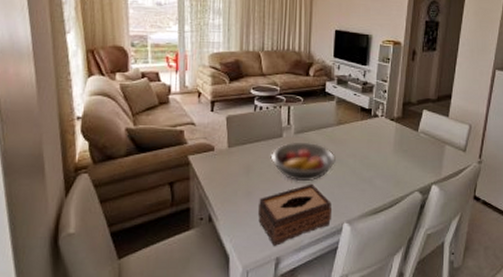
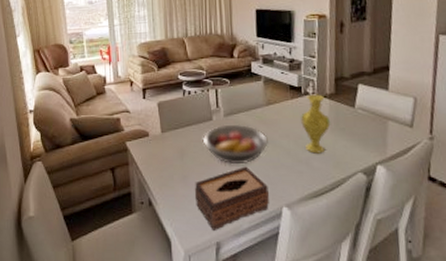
vase: none [368,117,395,173] -> present [301,94,331,154]

